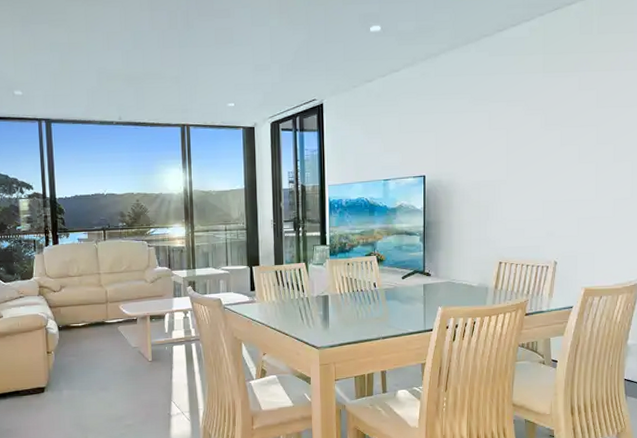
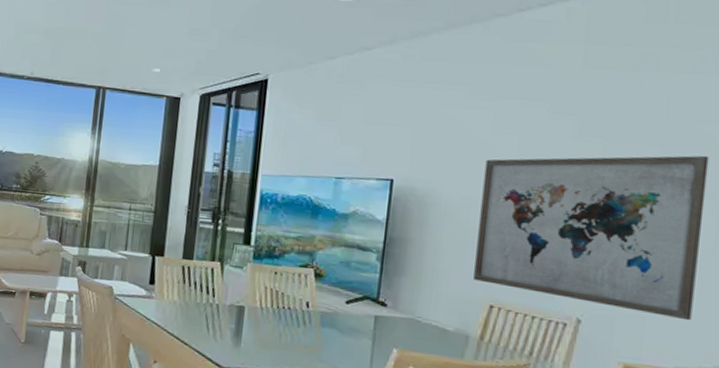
wall art: none [487,130,624,250] -> present [473,155,709,321]

